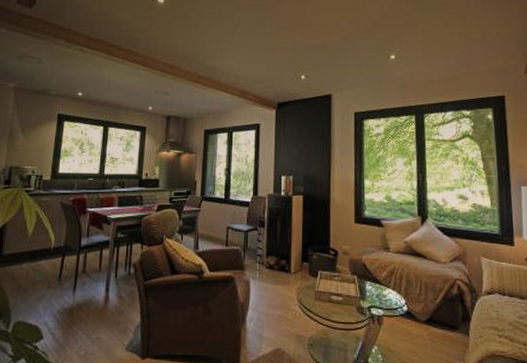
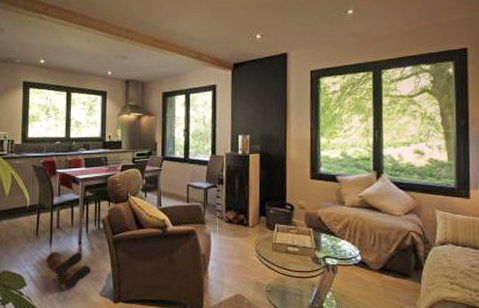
boots: none [68,299,118,343] -> present [46,251,91,289]

